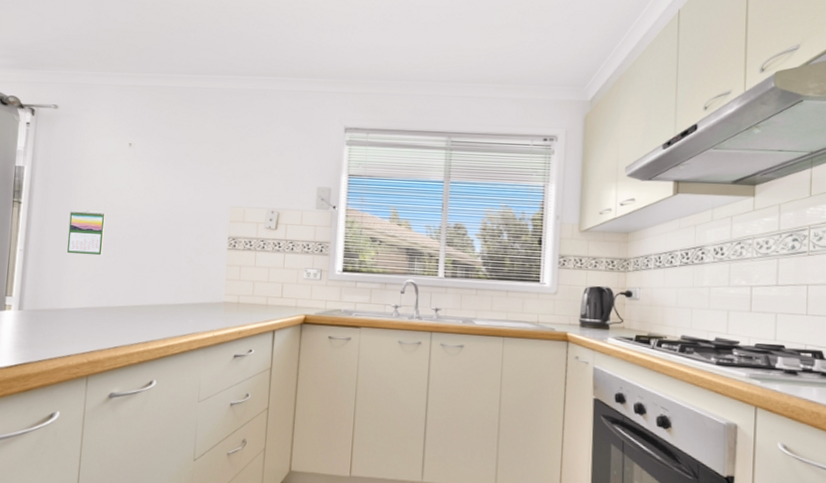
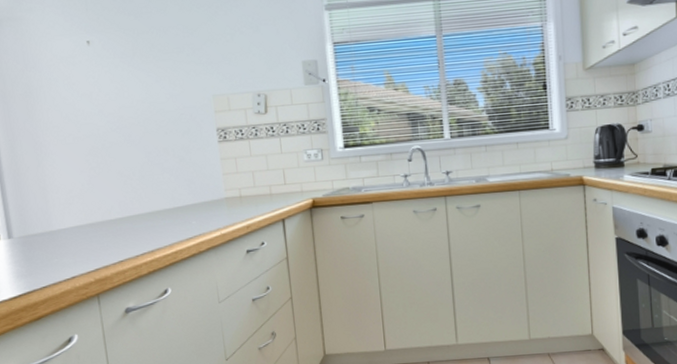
calendar: present [67,210,105,256] -> none [39,121,85,172]

